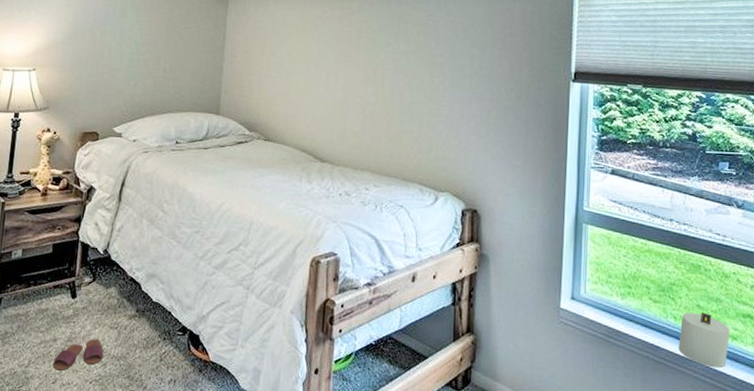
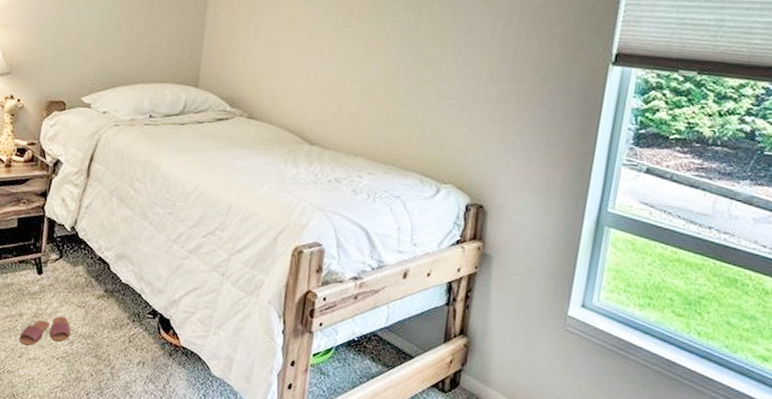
candle: present [678,312,730,369] -> none [698,329,762,390]

